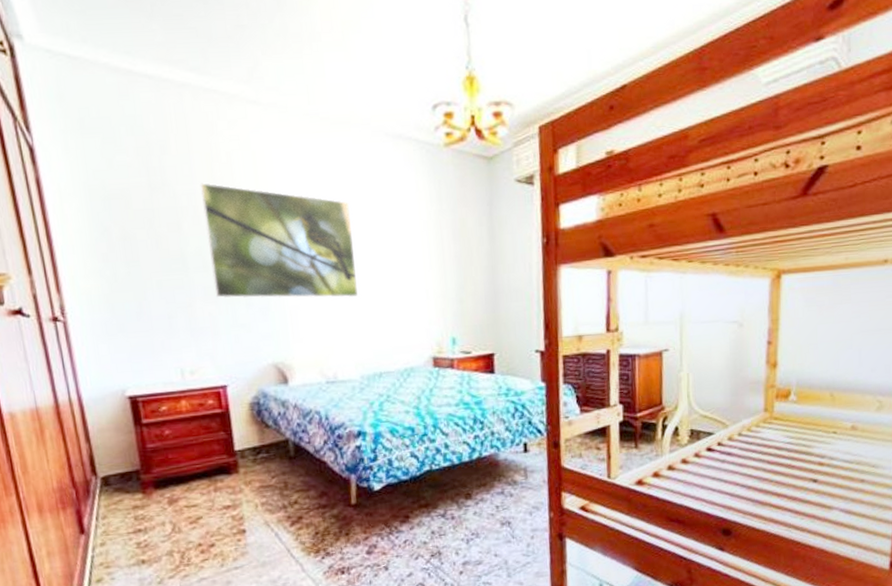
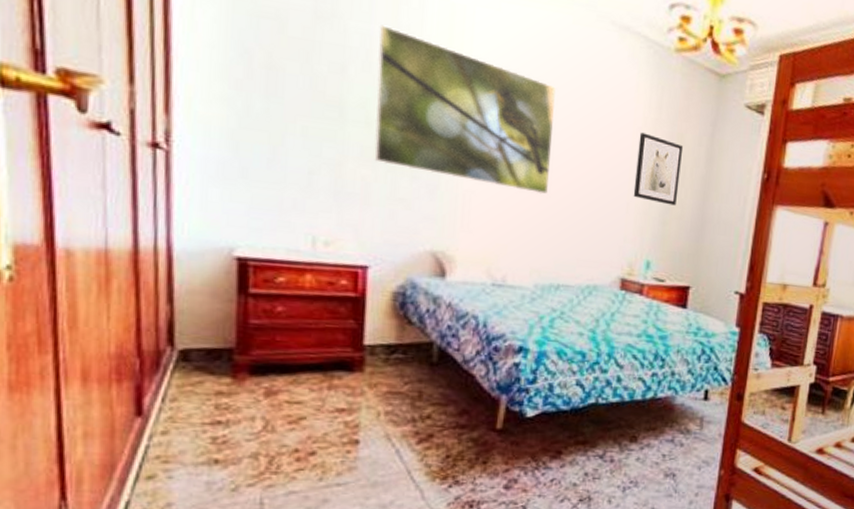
wall art: none [426,225,469,285] -> present [633,132,684,206]

